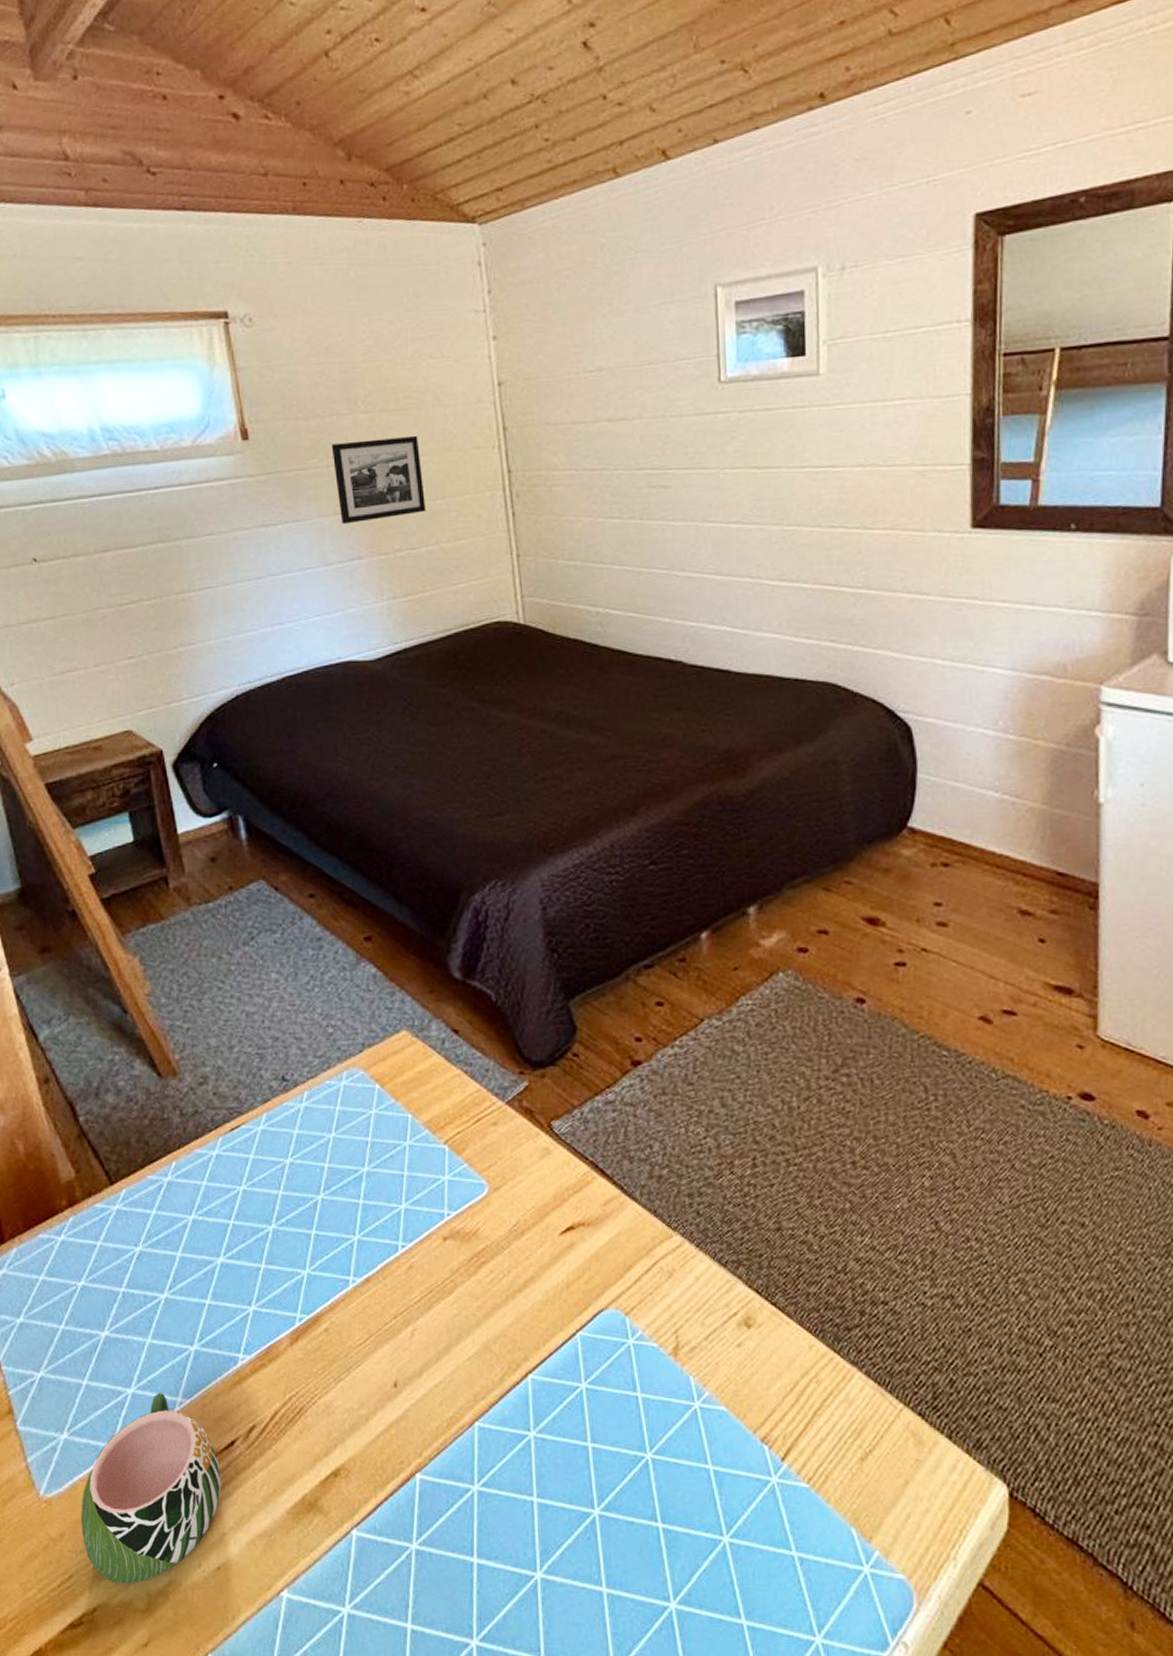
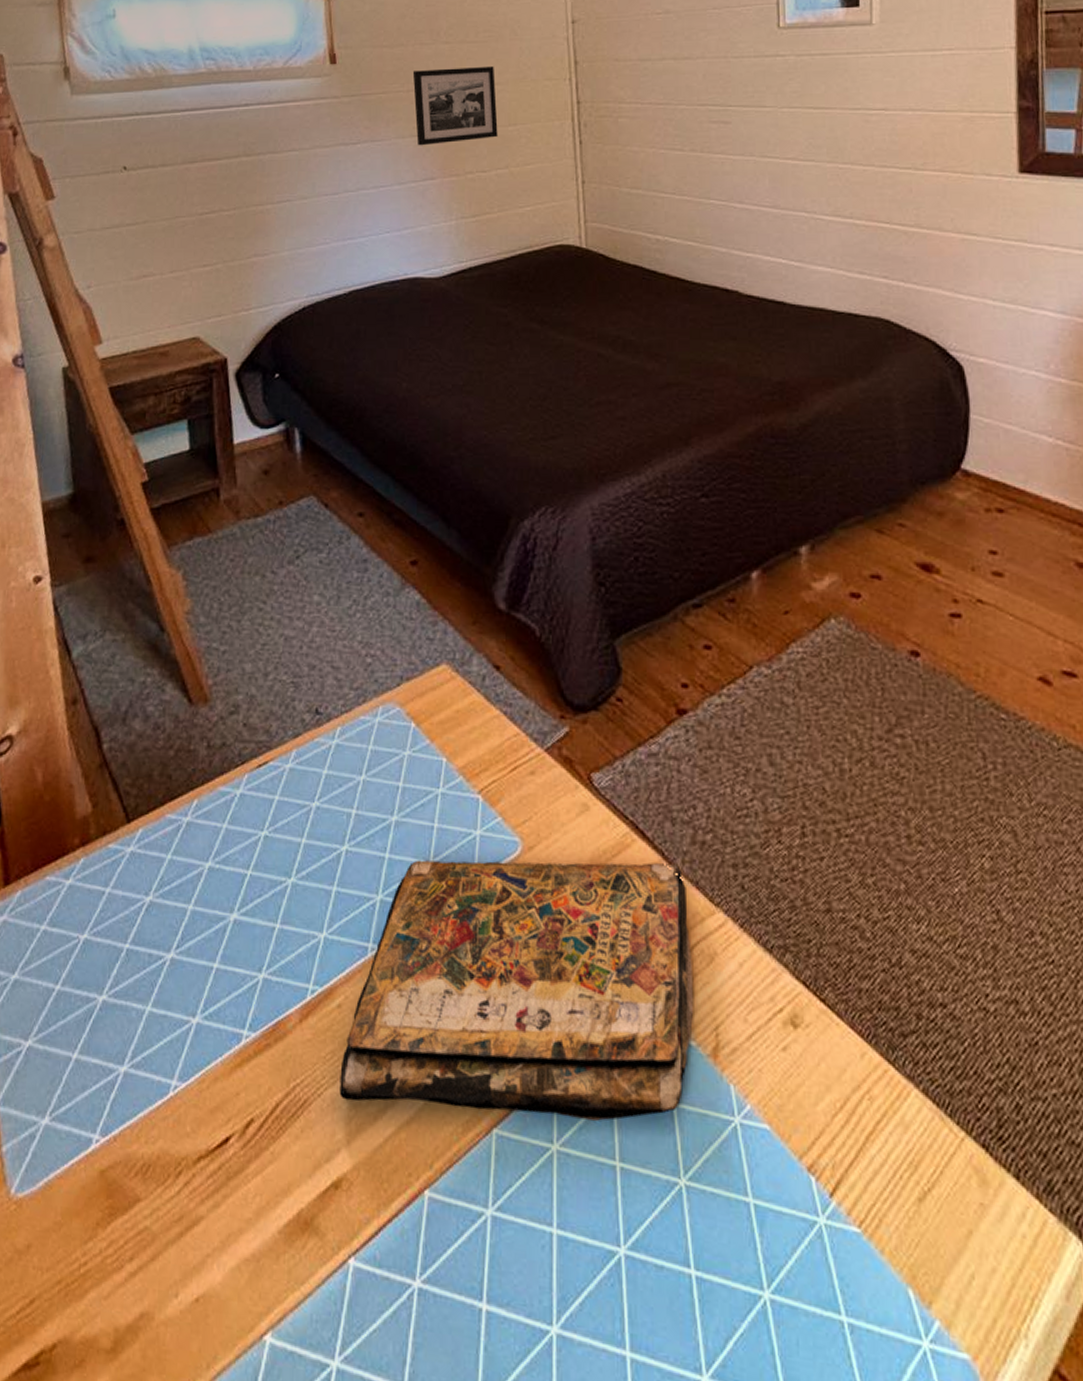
mug: present [80,1393,222,1584] -> none [50,1073,211,1315]
book: none [331,1195,655,1412] -> present [339,859,694,1122]

